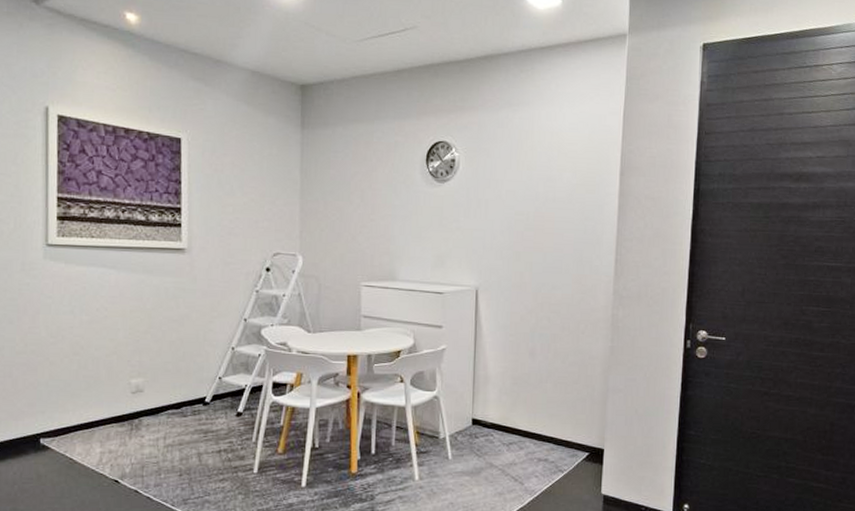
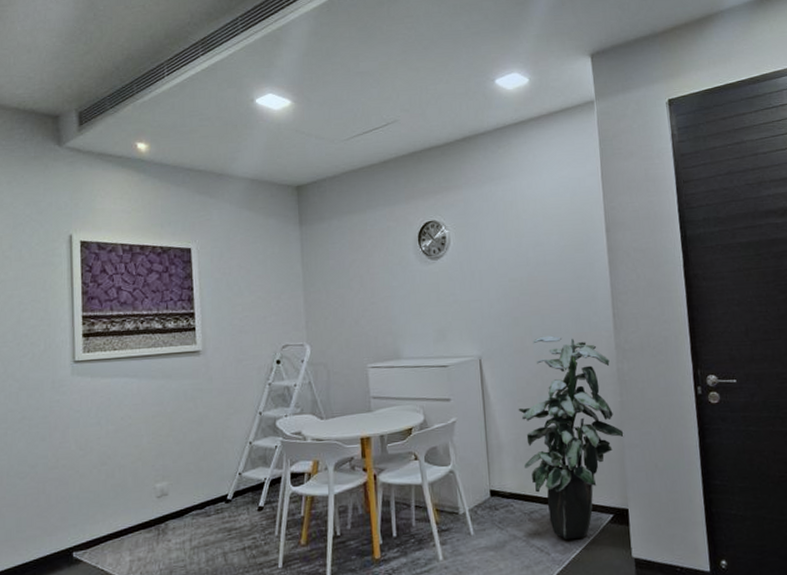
indoor plant: none [508,274,610,472] -> present [518,335,624,539]

